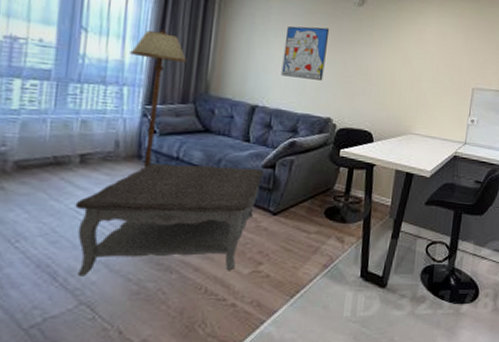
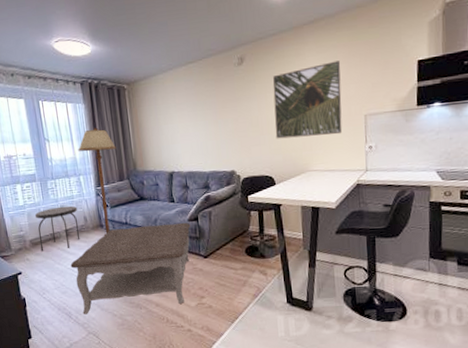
side table: none [30,121,109,180] -> present [34,205,81,252]
wall art: present [281,26,330,81] -> none [183,93,221,143]
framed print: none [383,26,460,102] -> present [272,61,343,139]

